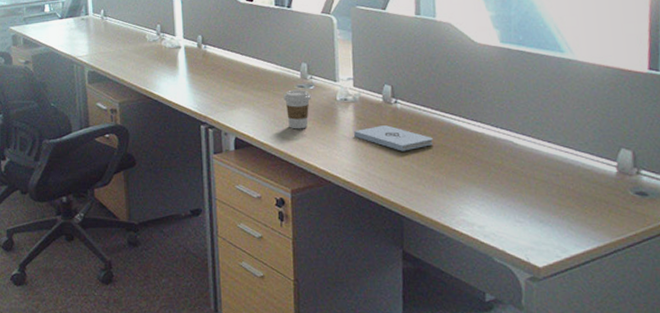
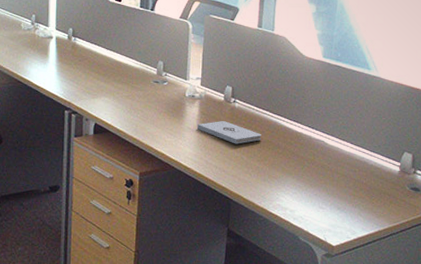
coffee cup: present [283,89,311,129] -> none [140,84,164,120]

